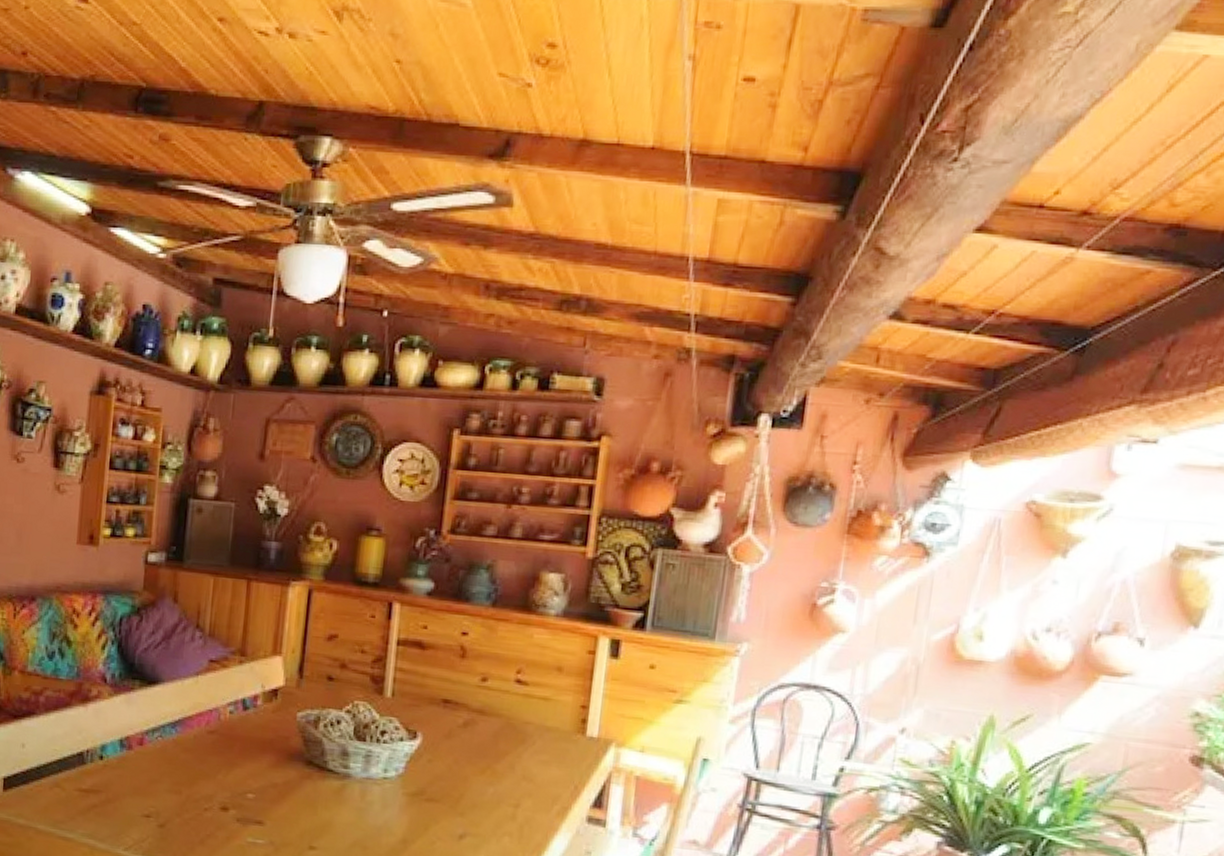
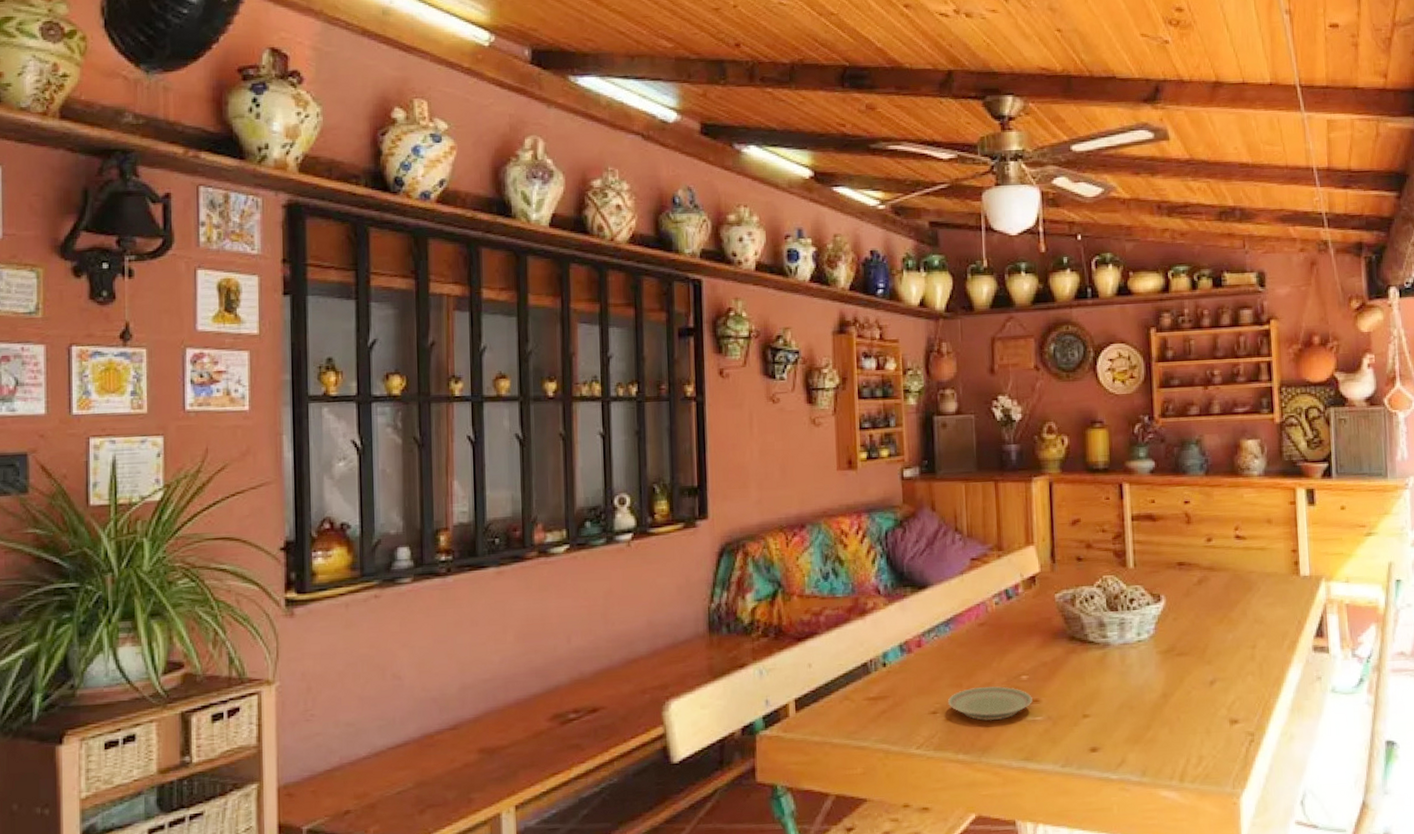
plate: none [163,796,256,836] -> present [947,686,1033,721]

